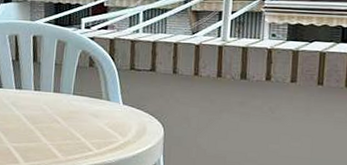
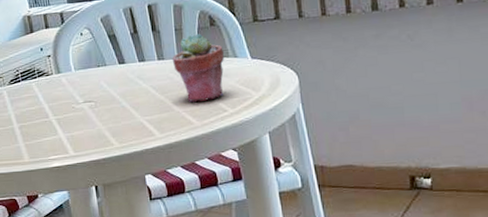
potted succulent: none [47,70,98,138] -> present [172,32,224,103]

